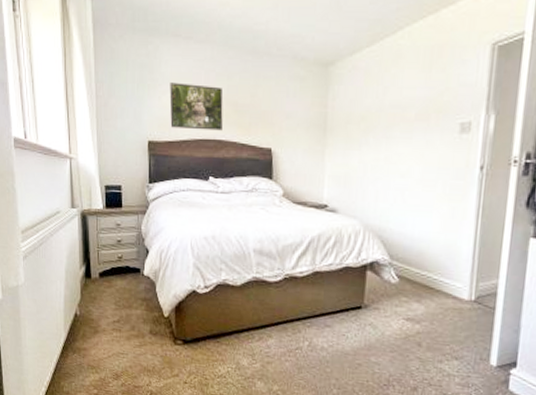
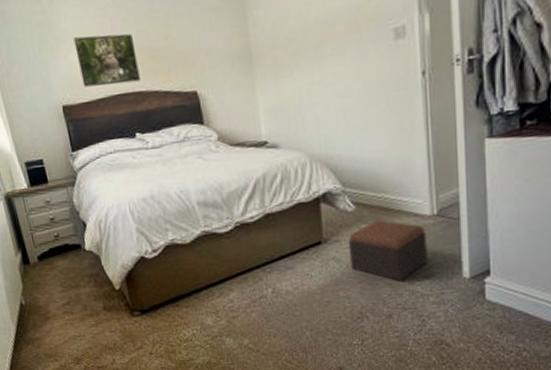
footstool: none [386,295,462,358] -> present [348,220,428,281]

